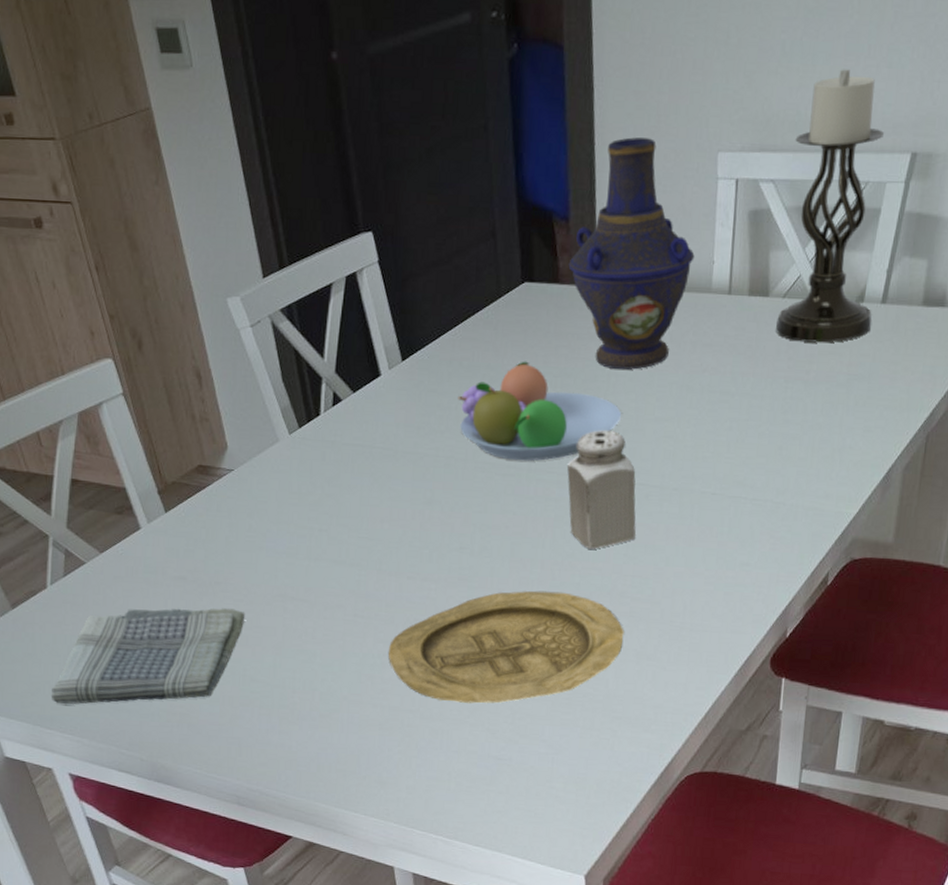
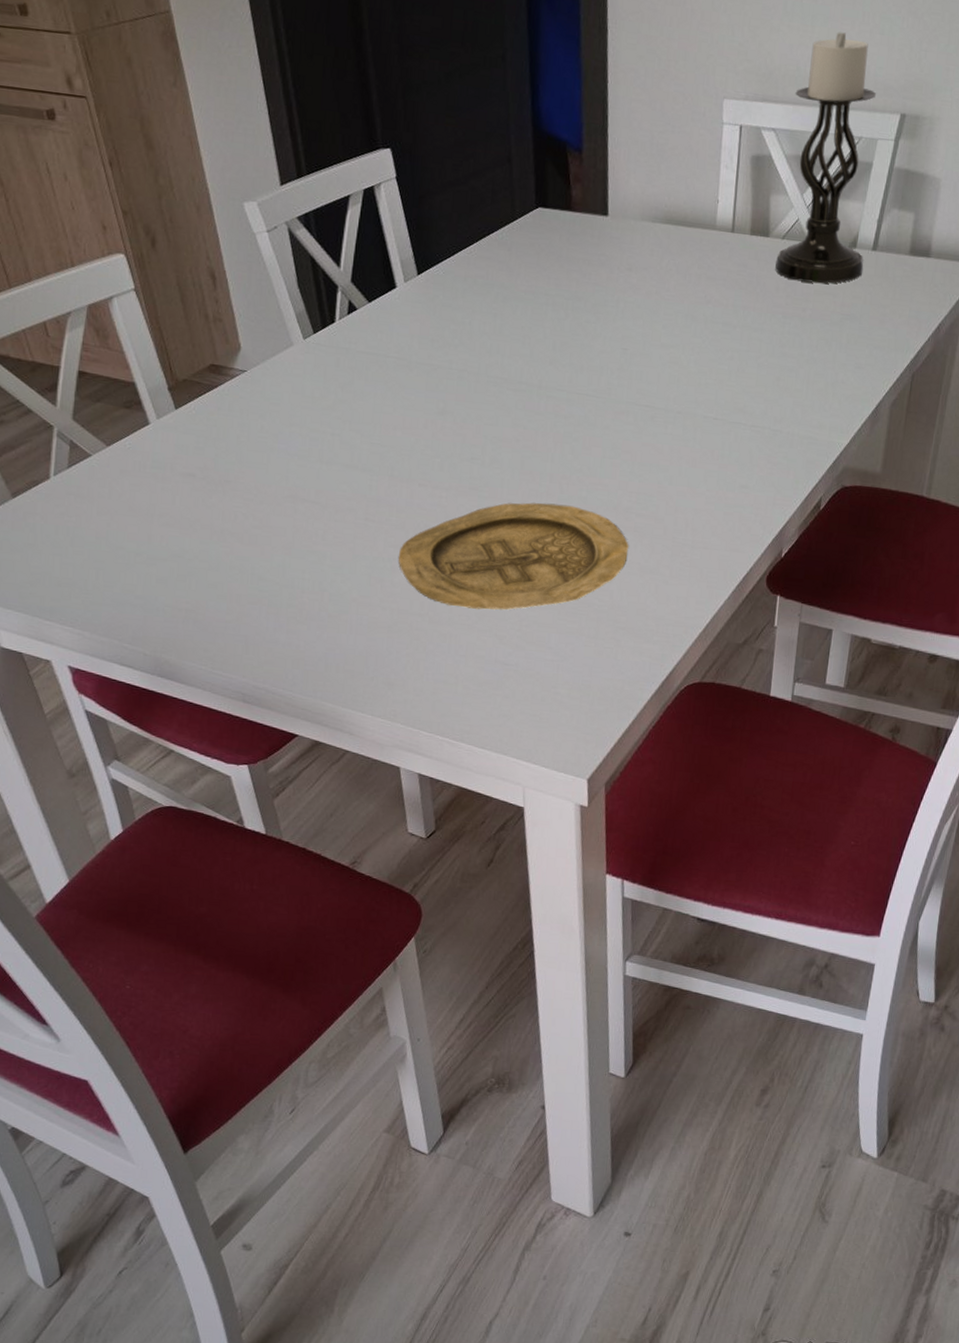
dish towel: present [51,608,245,704] -> none [51,503,255,597]
fruit bowl: present [458,361,621,461] -> none [472,282,629,379]
salt shaker: present [567,430,636,549] -> none [576,352,642,466]
vase: present [568,137,695,370] -> none [581,78,701,297]

